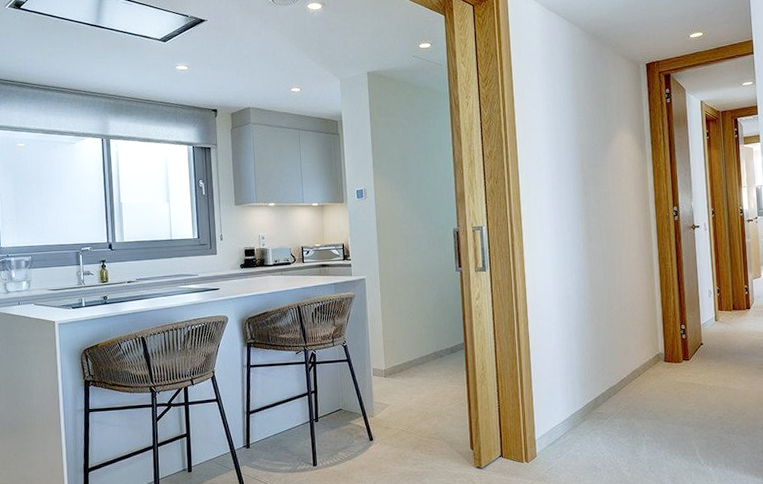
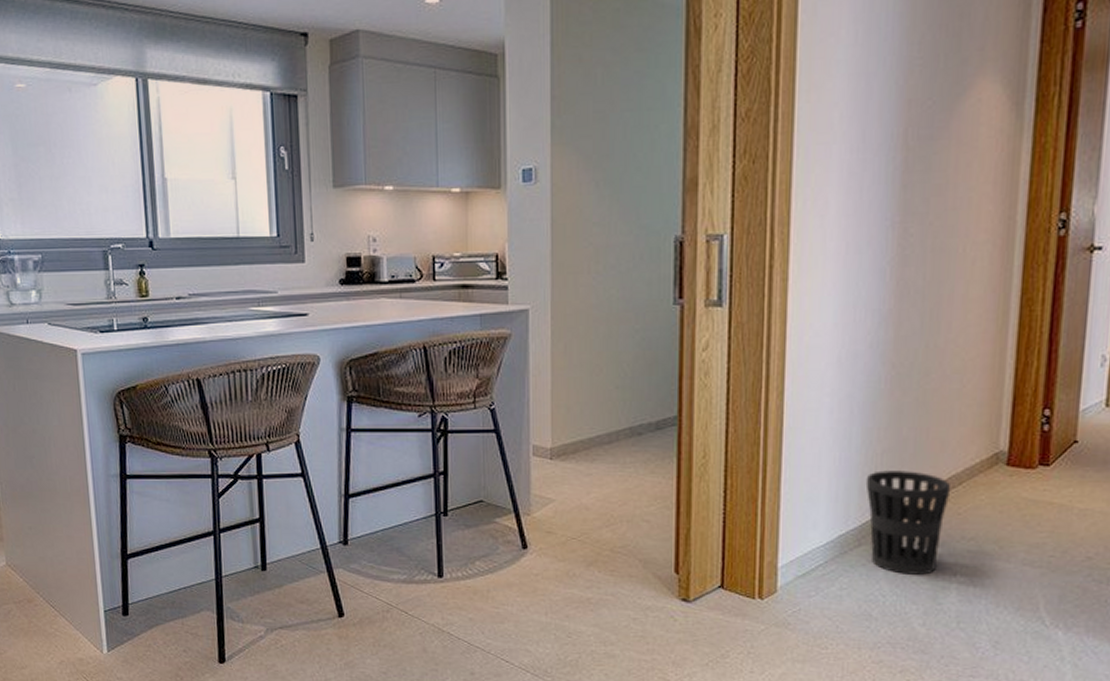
wastebasket: none [583,369,635,438] -> present [865,470,952,575]

